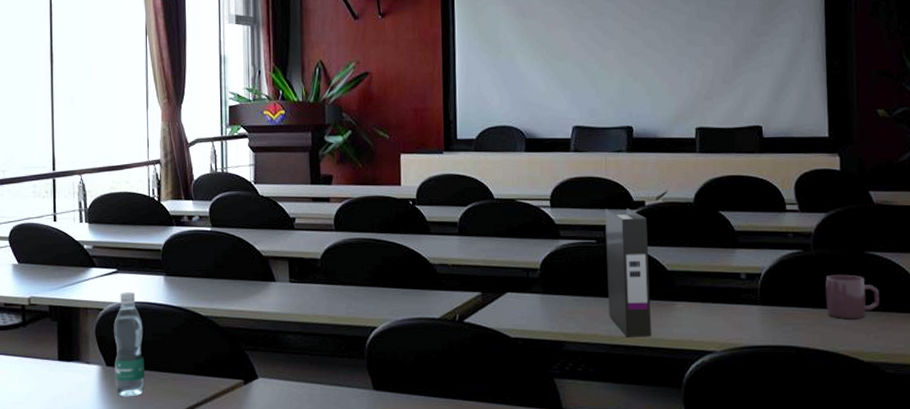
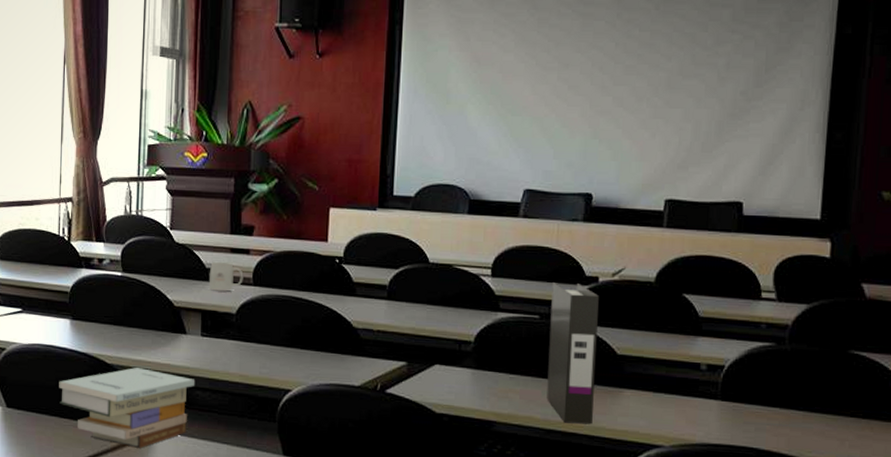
bottle: present [114,292,145,397] -> none [15,333,46,441]
books: none [156,317,287,395] -> present [59,367,196,448]
mug: none [293,211,326,239] -> present [208,262,244,292]
mug: present [824,274,880,319] -> none [796,373,861,424]

